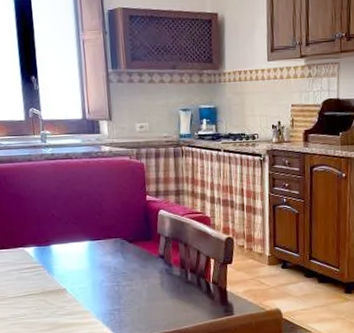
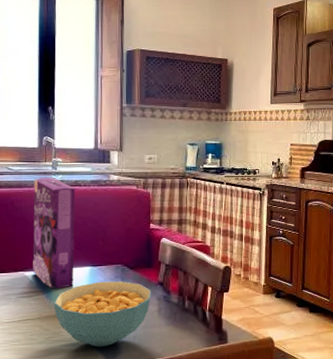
cereal box: none [24,151,74,264] -> present [32,178,76,289]
cereal bowl: none [56,255,153,320] -> present [54,281,151,347]

